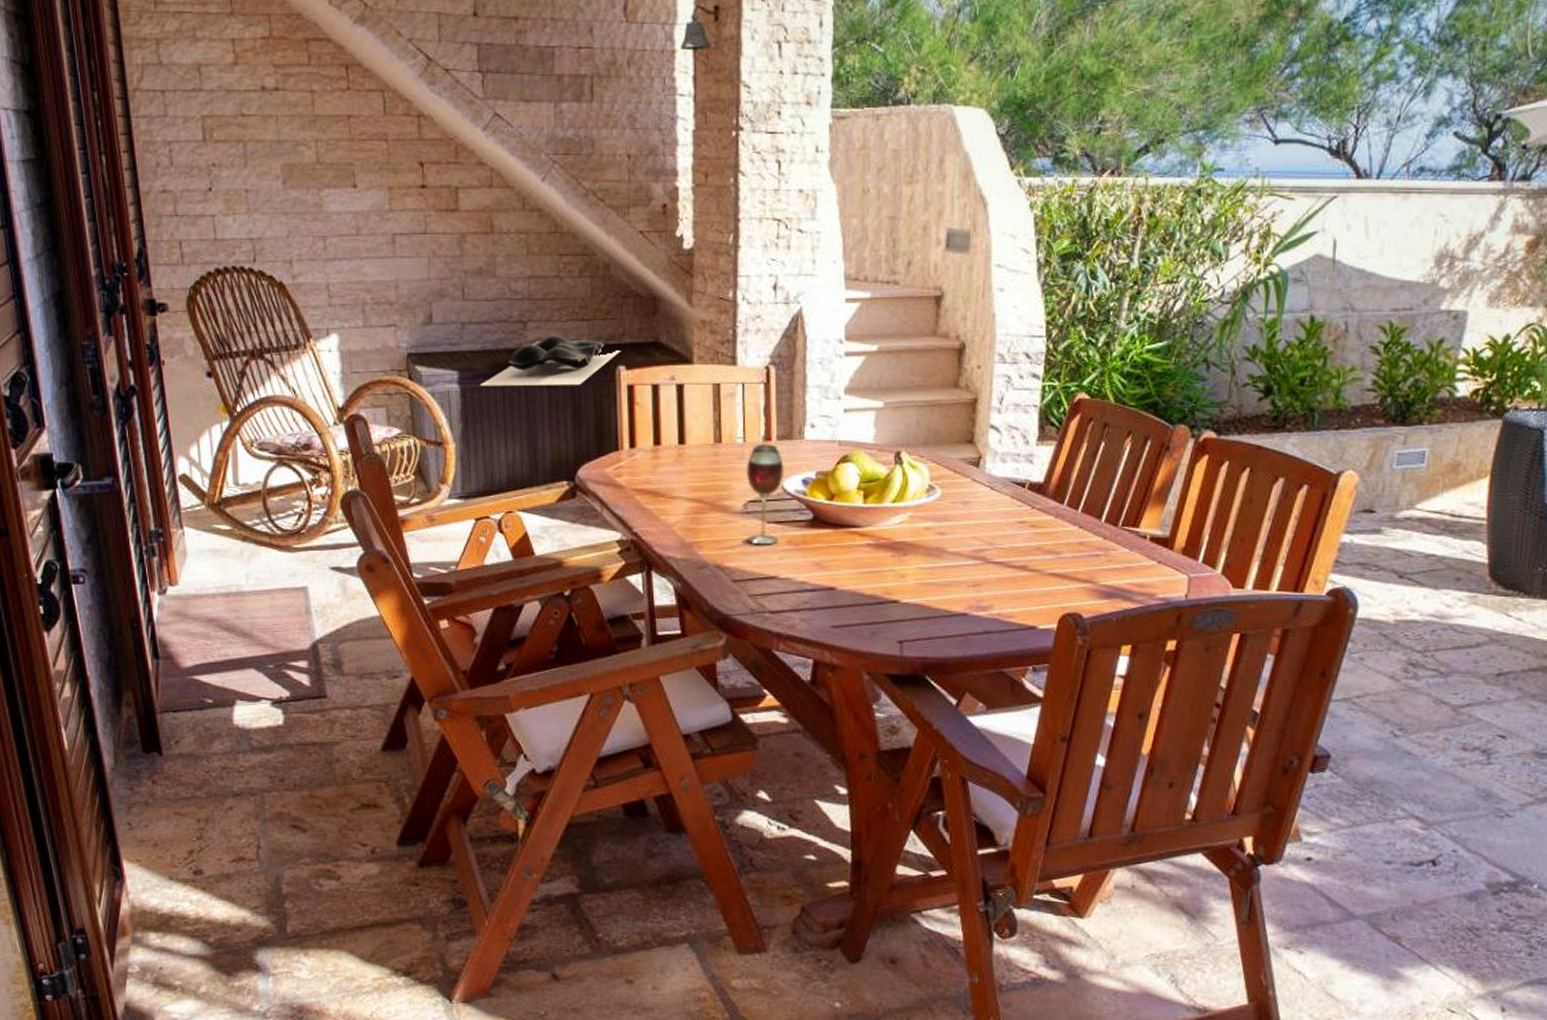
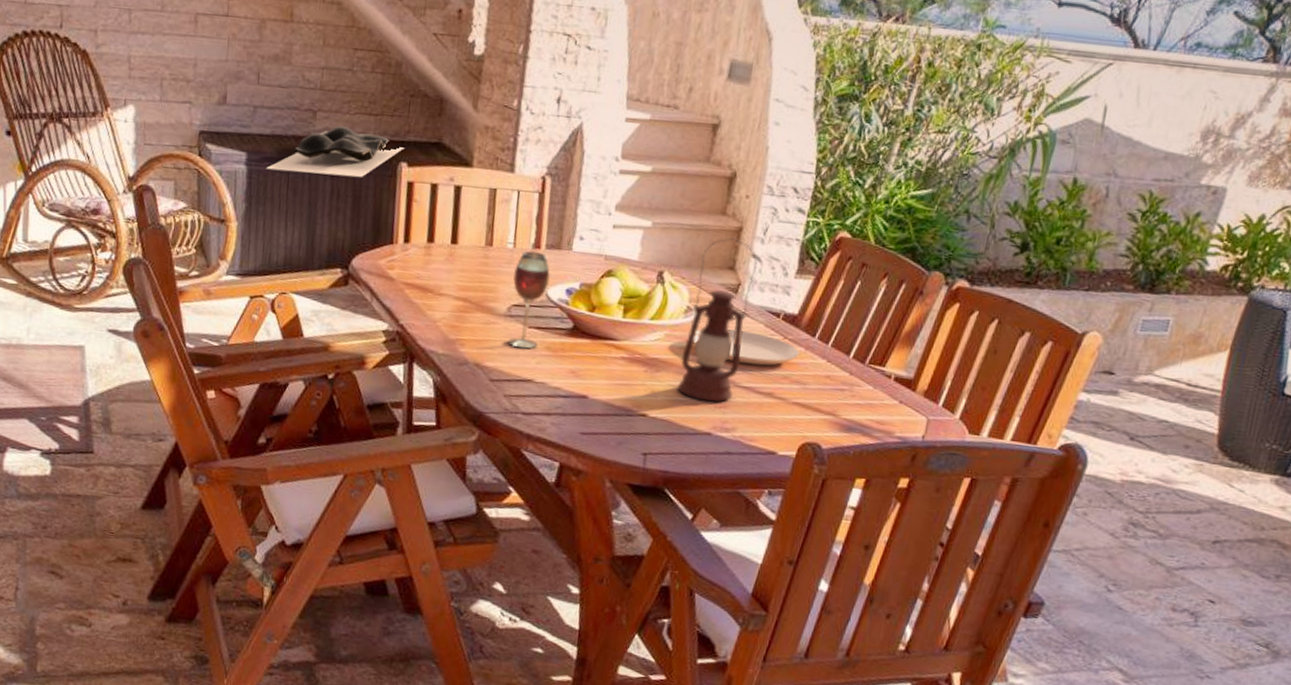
lantern: none [927,410,996,581] -> present [677,237,757,403]
plate: none [939,504,1049,539] -> present [693,329,800,366]

